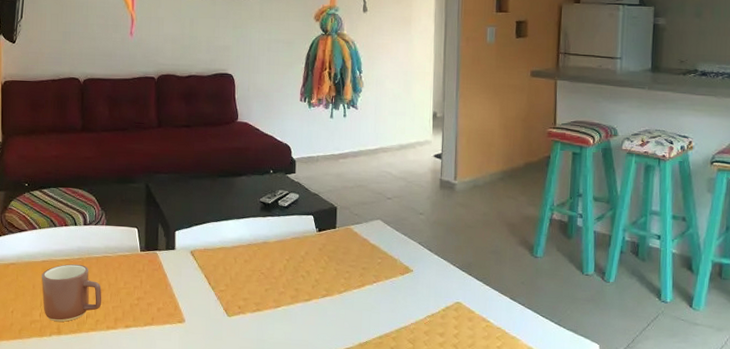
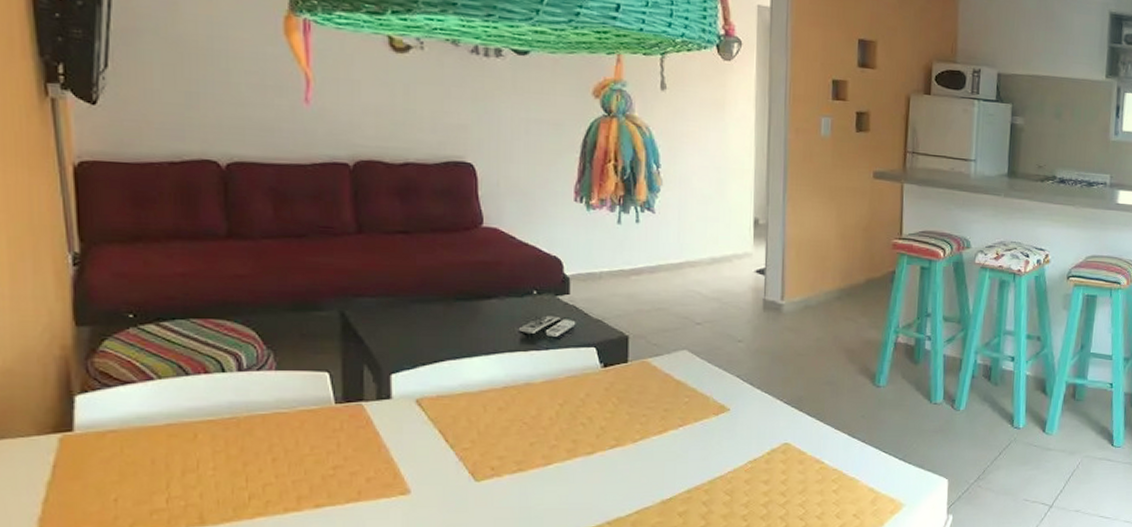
mug: present [41,264,102,322] -> none [165,427,274,509]

